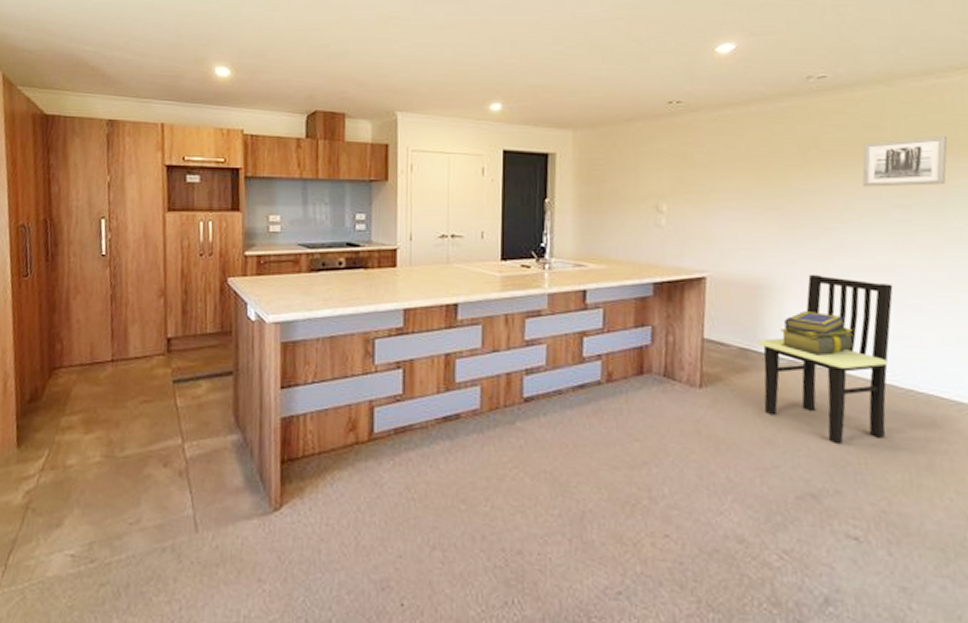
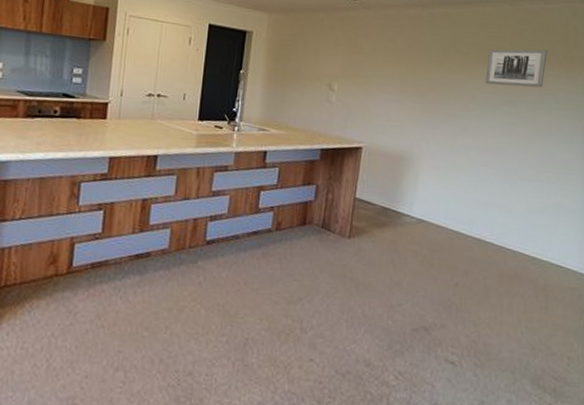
dining chair: present [757,274,893,443] -> none [396,150,498,287]
stack of books: present [779,311,854,356] -> none [412,180,466,217]

